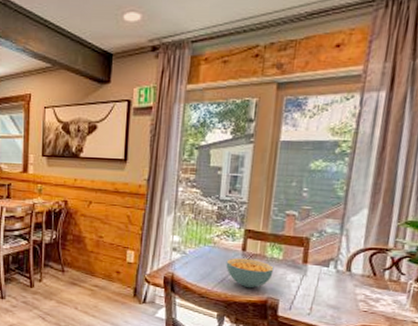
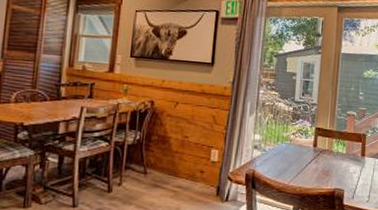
cereal bowl: present [226,258,274,289] -> none [300,153,339,181]

